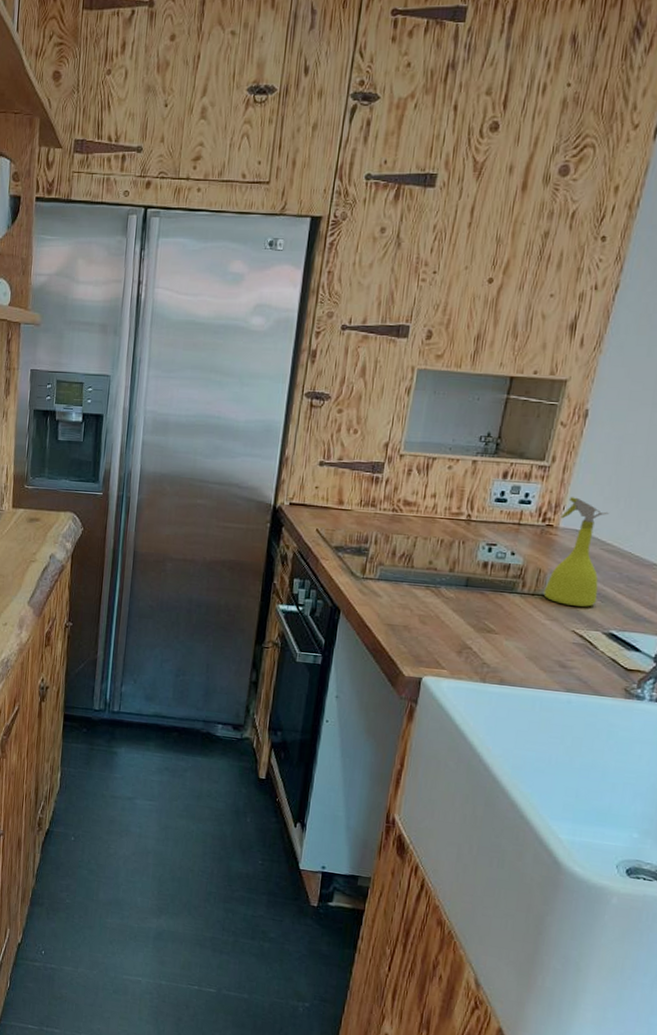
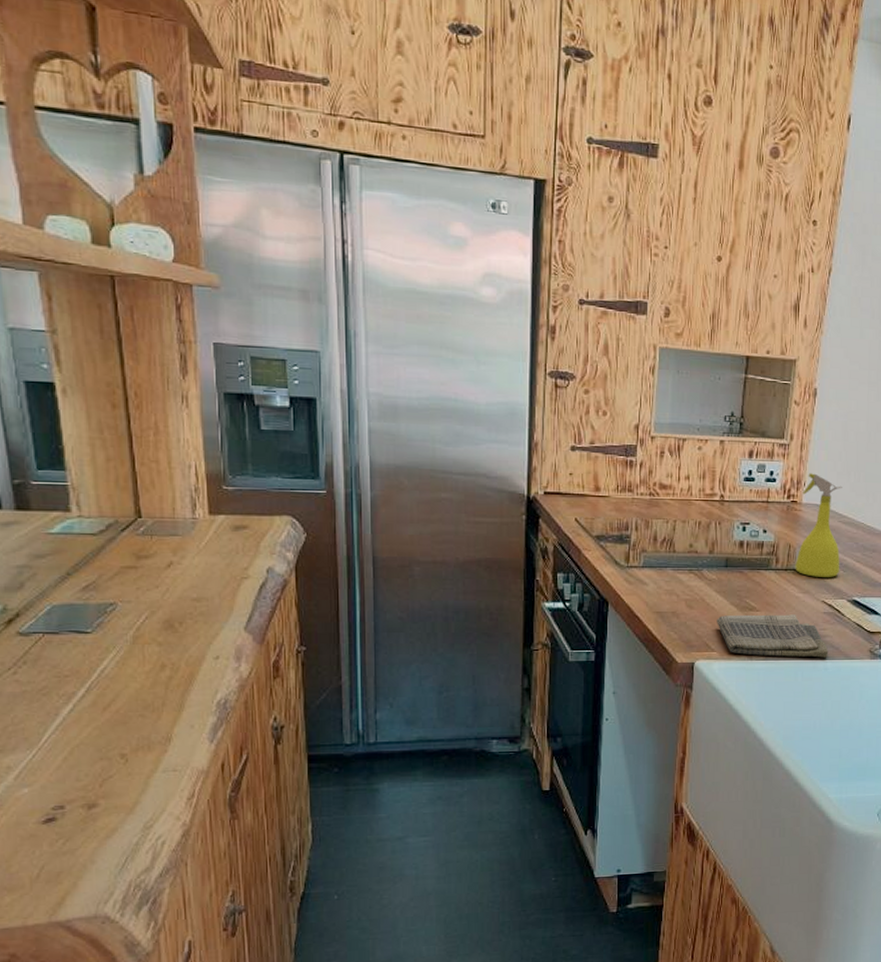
dish towel: none [450,634,575,691] -> present [717,614,829,658]

